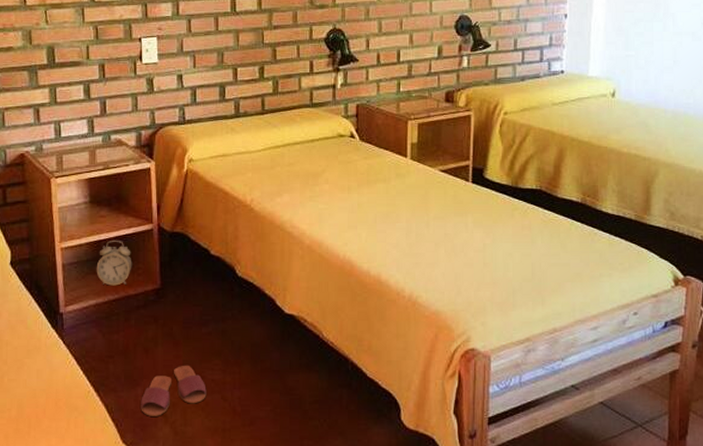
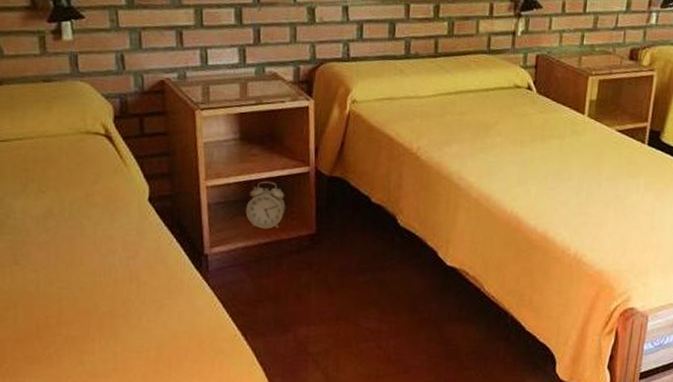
slippers: present [141,365,207,416] -> none [291,312,361,362]

